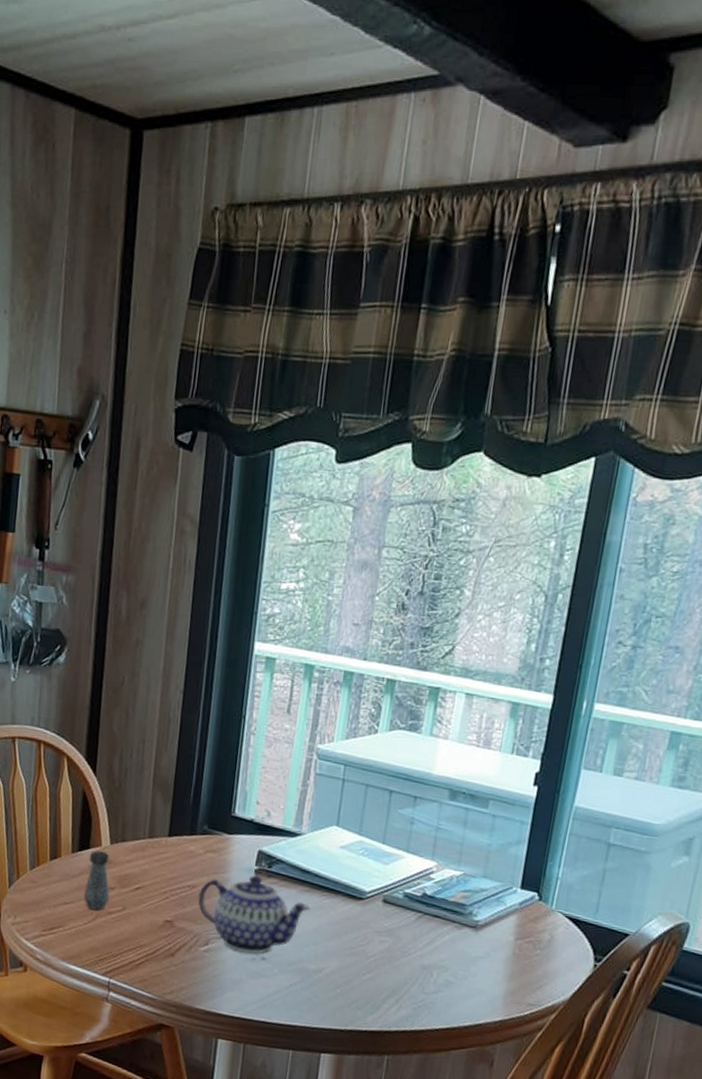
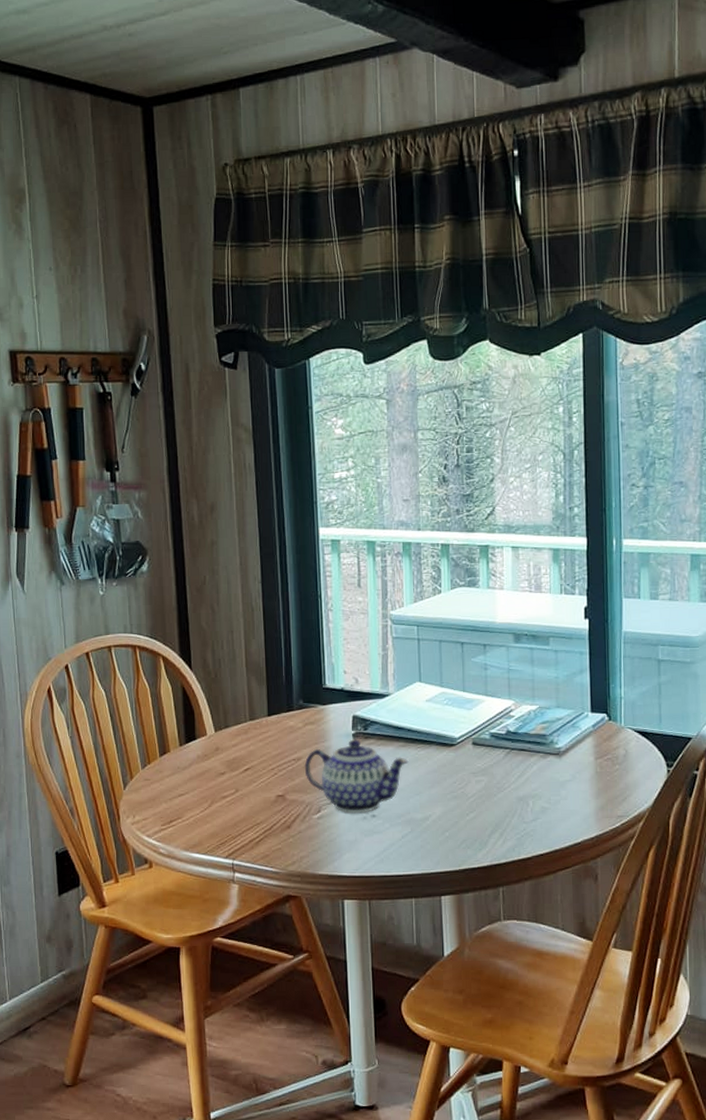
salt shaker: present [83,850,110,910] -> none [196,740,222,797]

